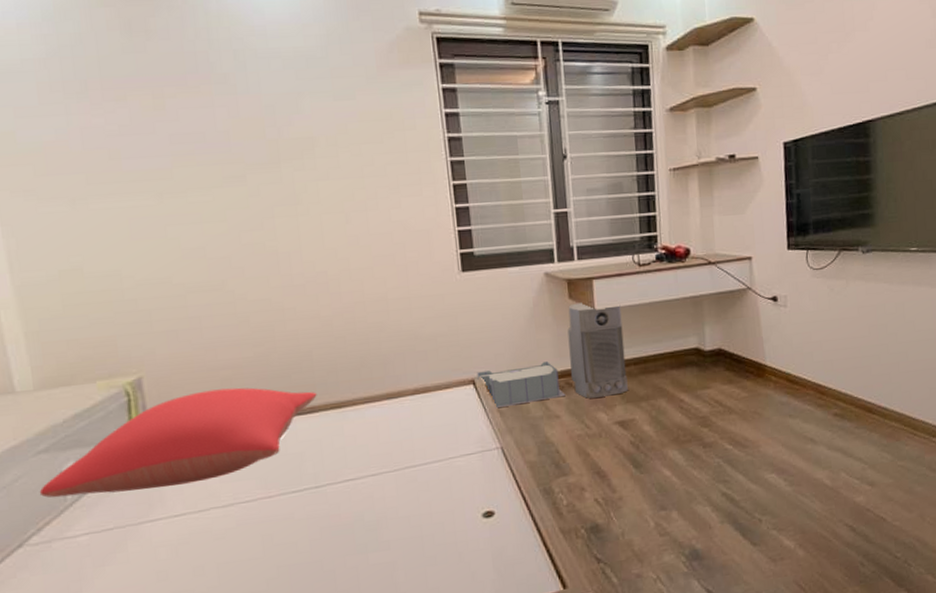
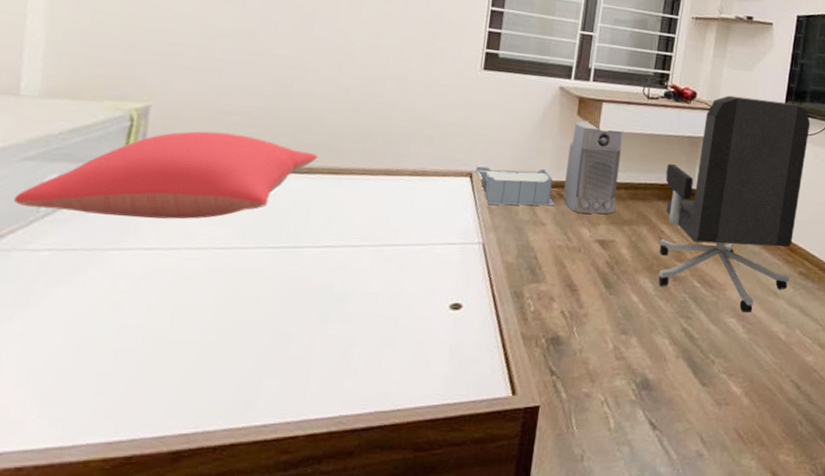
office chair: none [673,239,825,466] -> present [658,95,811,313]

